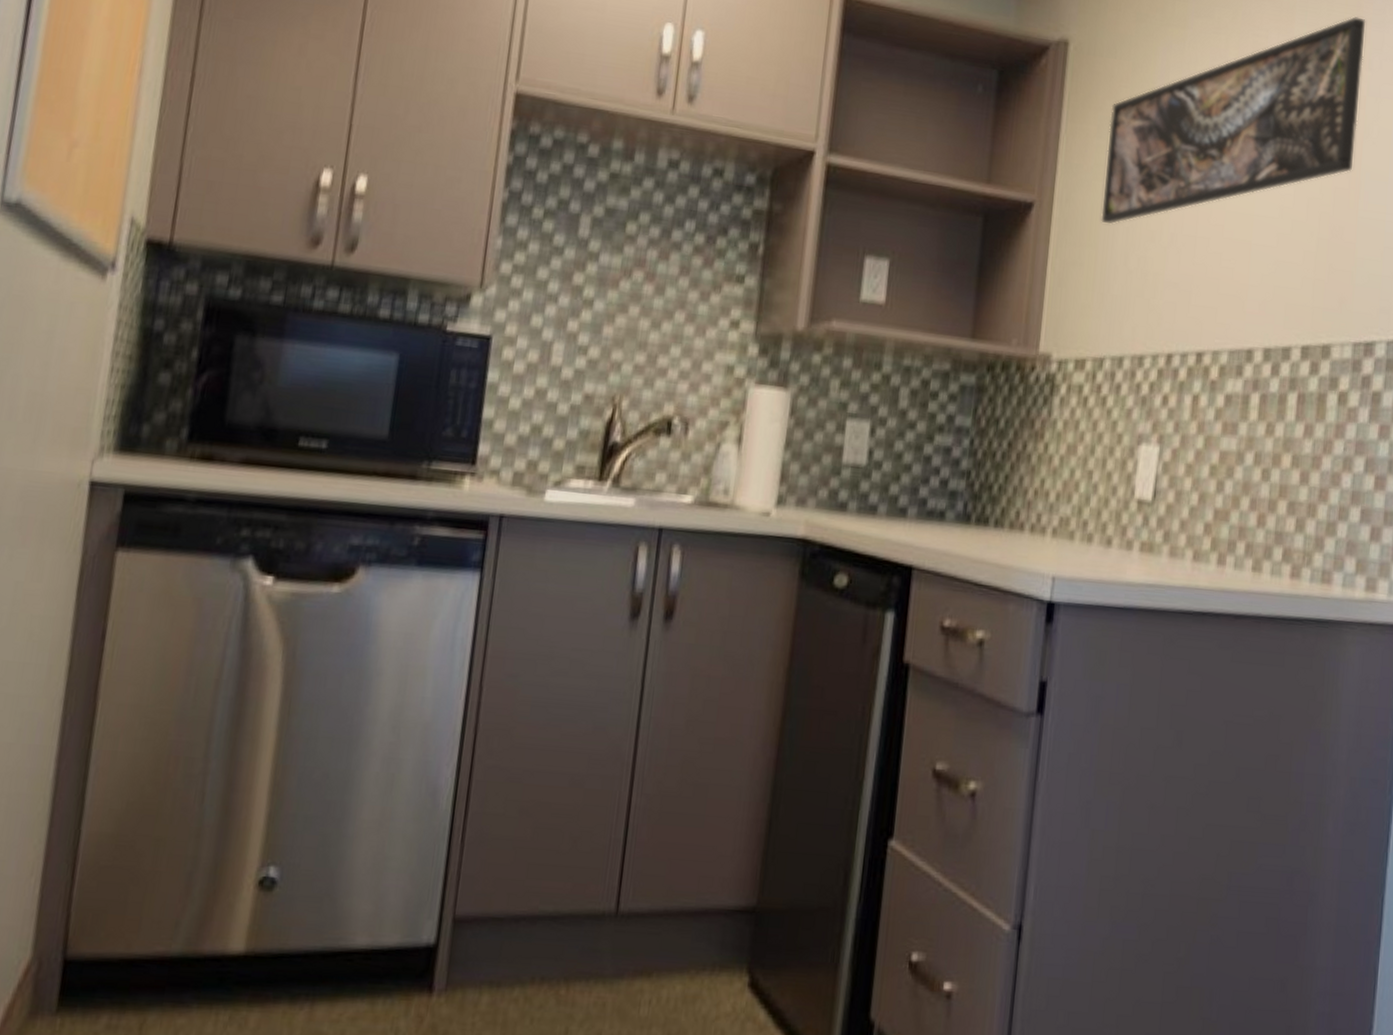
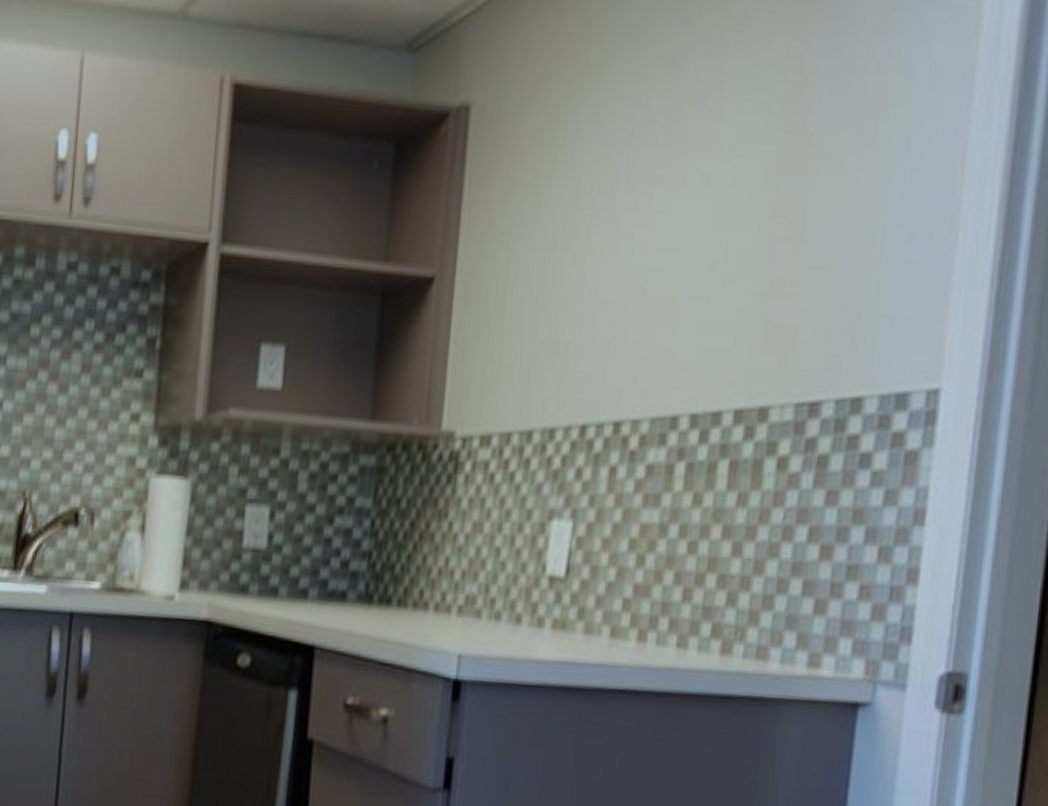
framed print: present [1101,17,1366,225] -> none [507,44,814,294]

